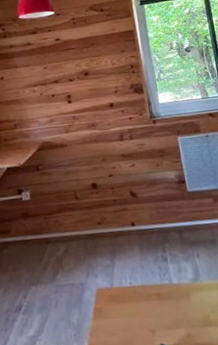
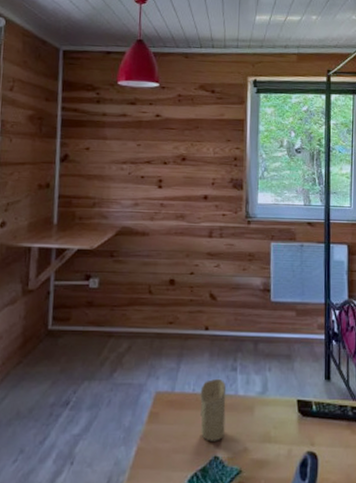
candle: none [137,270,167,331] -> present [200,378,227,441]

